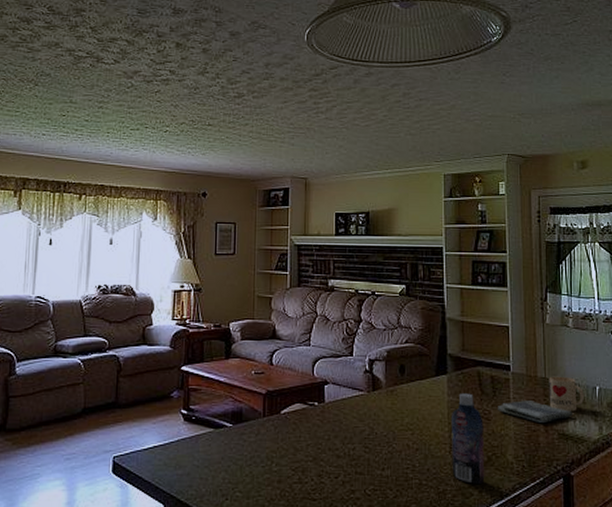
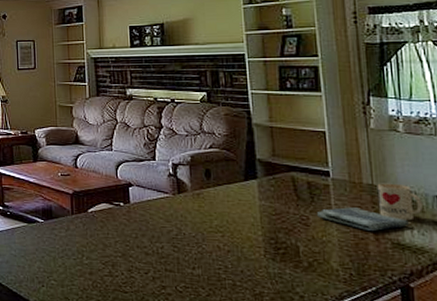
bottle: present [452,393,485,484] -> none [265,198,307,289]

